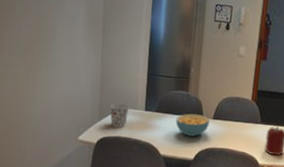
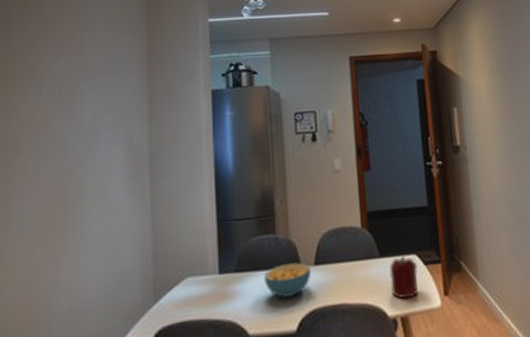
cup: present [109,103,130,128] -> none [167,270,197,308]

